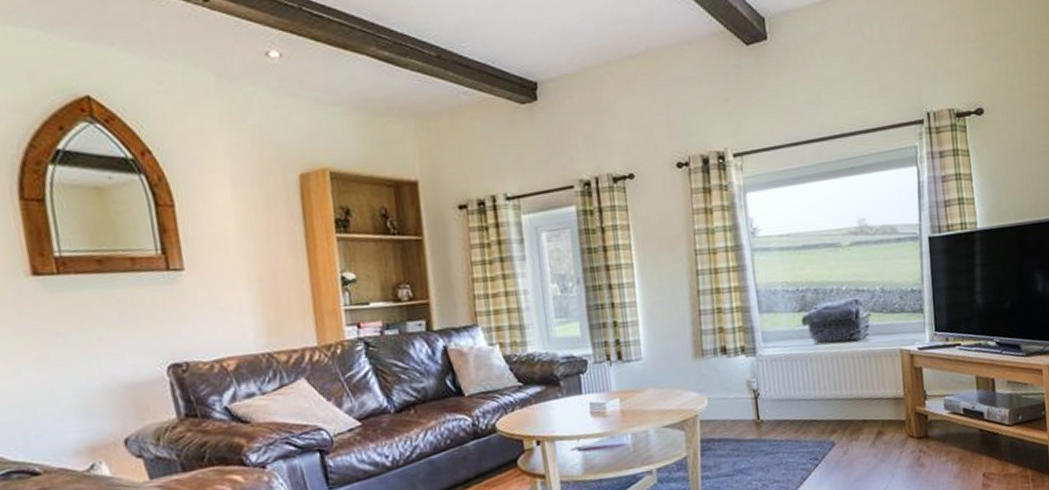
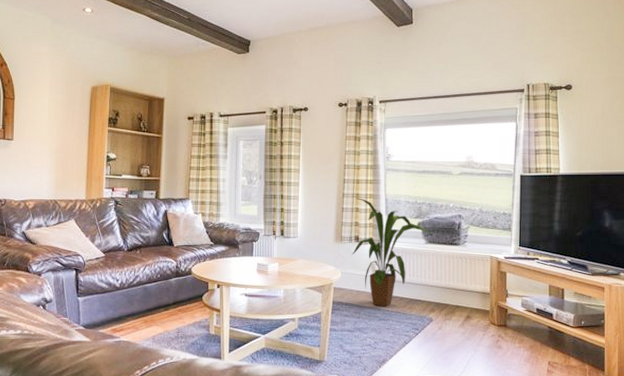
house plant: none [715,293,823,437] -> present [351,198,432,307]

